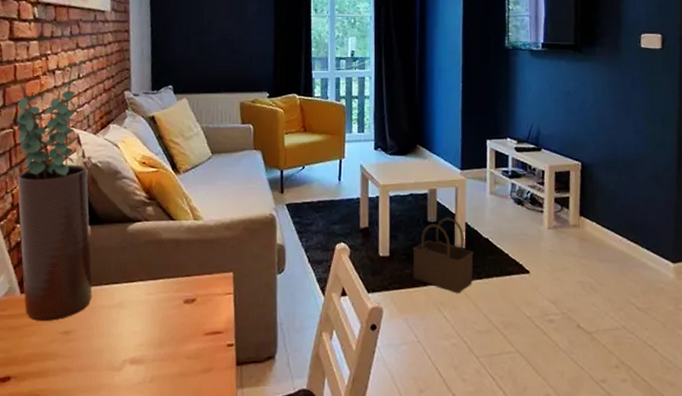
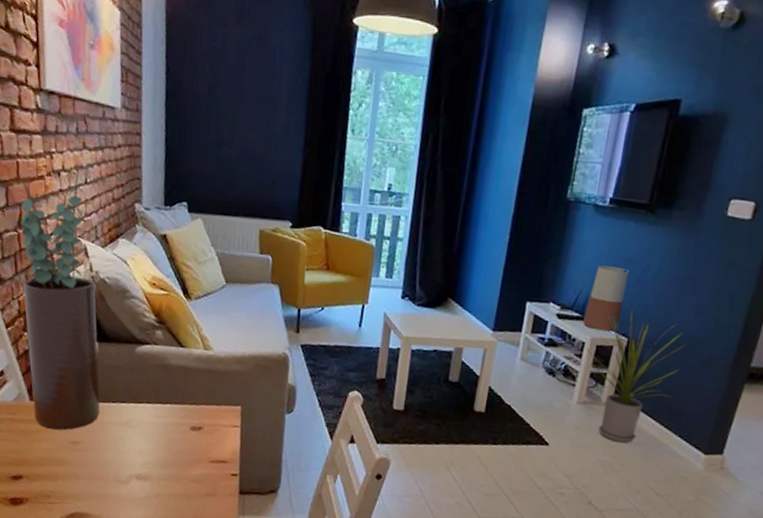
basket: present [412,217,474,293] -> none [425,378,493,456]
vase: none [539,101,571,158] -> present [583,265,629,332]
house plant: none [542,137,633,261] -> present [582,308,686,443]

